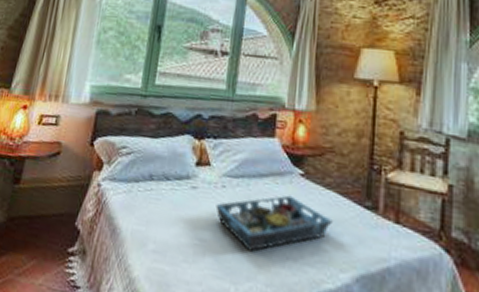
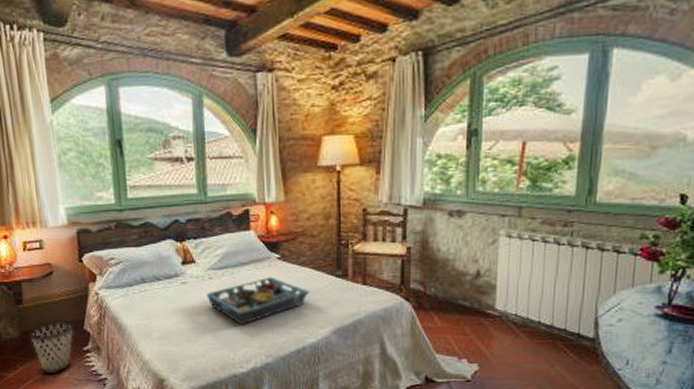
wastebasket: none [15,208,66,278] -> present [28,320,75,375]

